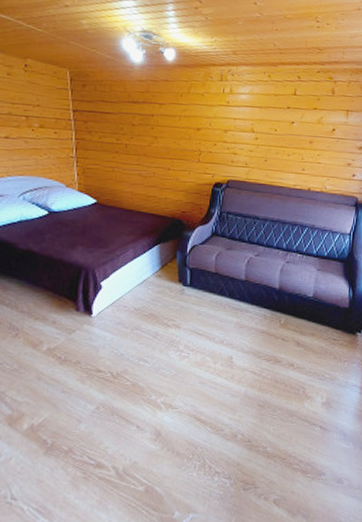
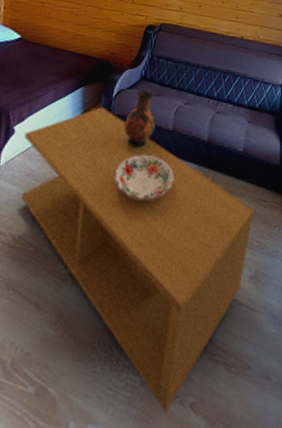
coffee table: none [110,262,326,506] -> present [21,107,255,413]
decorative bowl: none [195,302,249,342] -> present [115,154,174,201]
vase: none [199,245,229,297] -> present [123,90,156,148]

